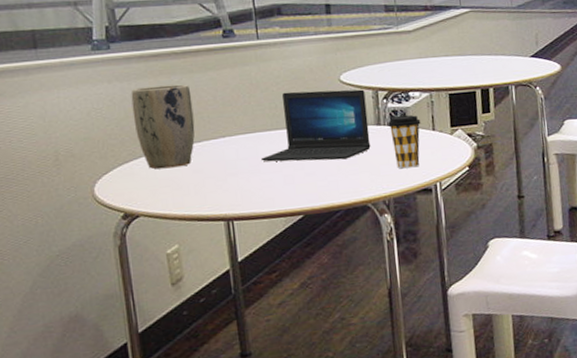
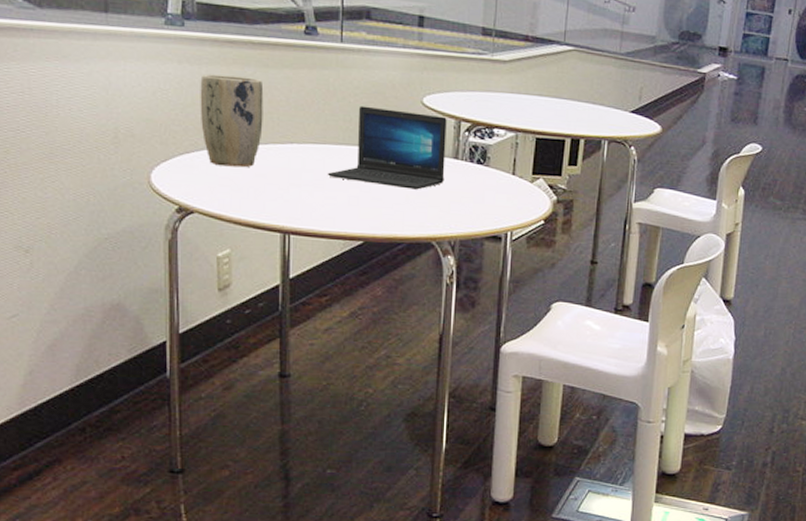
coffee cup: present [388,115,421,169] -> none [466,152,501,211]

